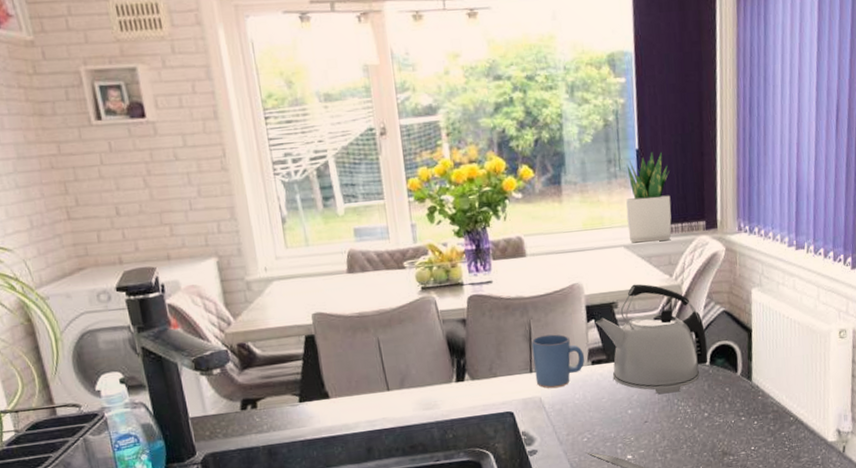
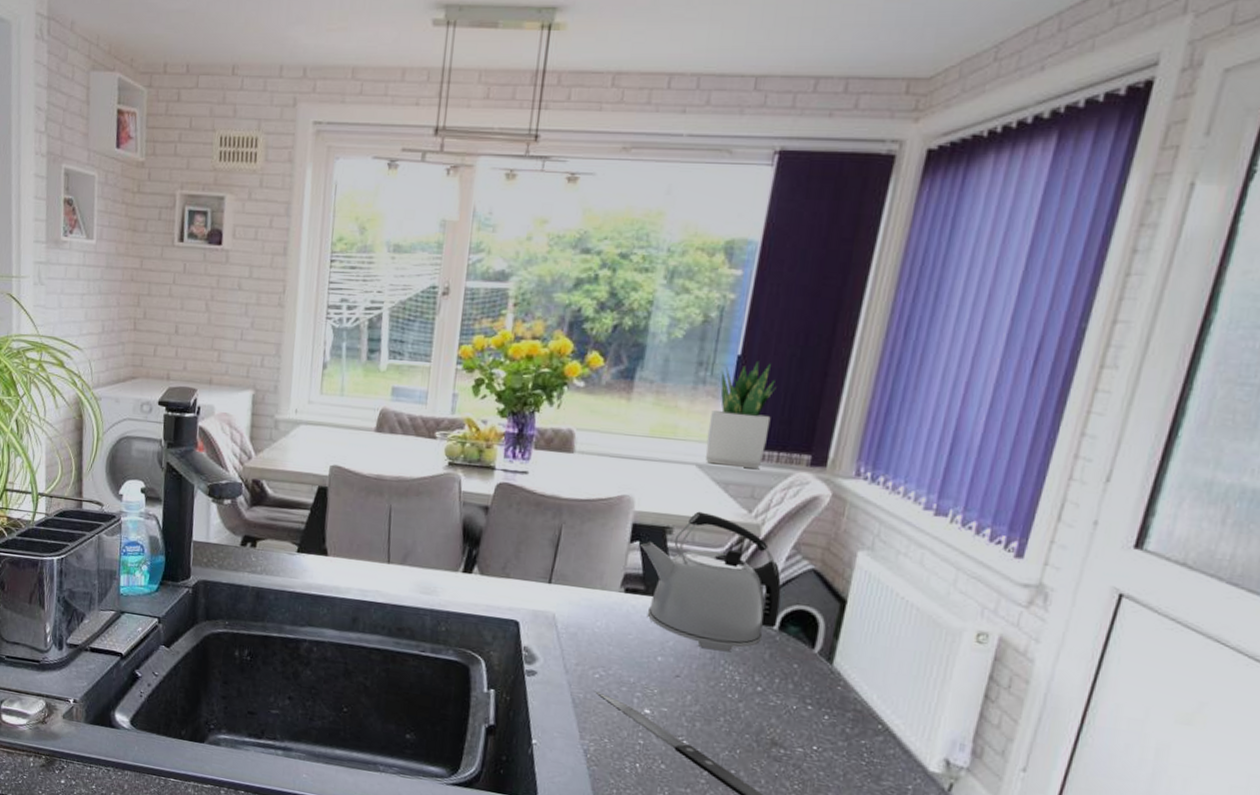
mug: present [531,334,585,389] -> none [553,544,618,609]

